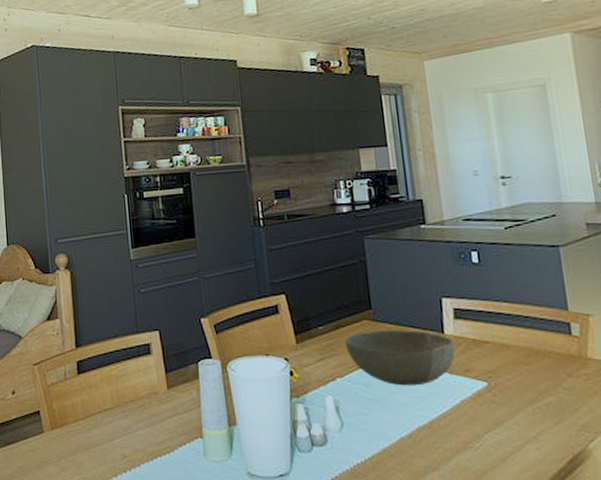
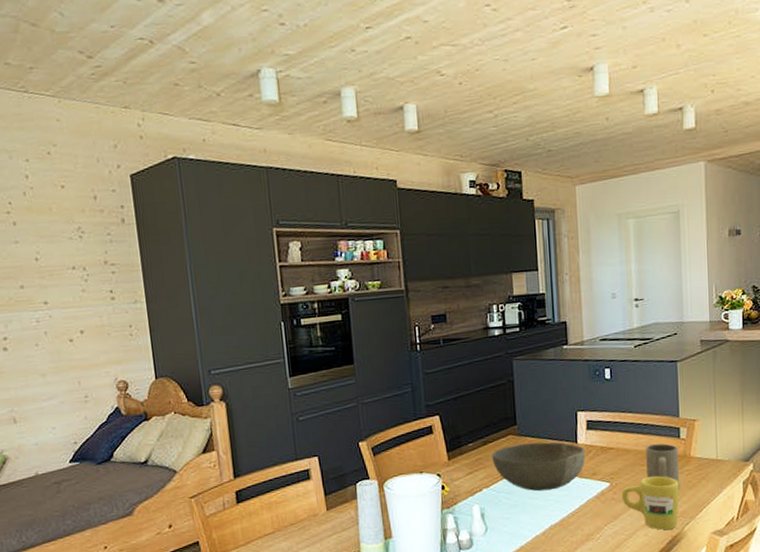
mug: none [503,379,579,445] -> present [621,476,679,530]
mug: none [529,340,578,392] -> present [646,443,680,486]

